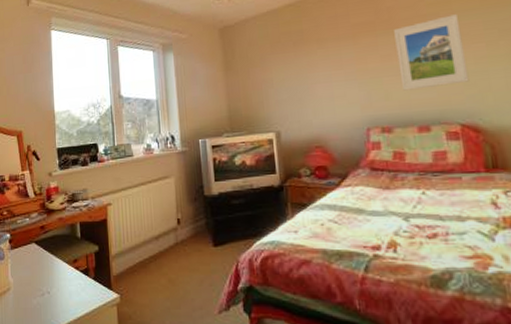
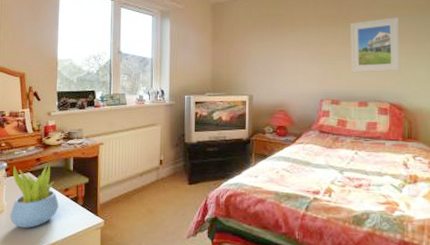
succulent plant: none [17,232,68,308] -> present [10,164,59,228]

